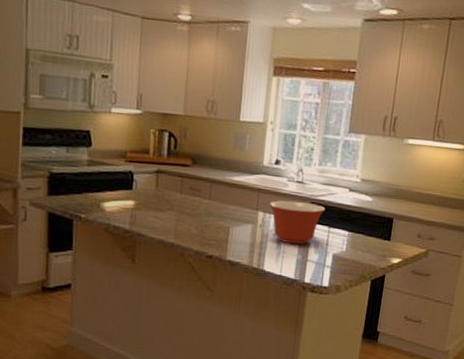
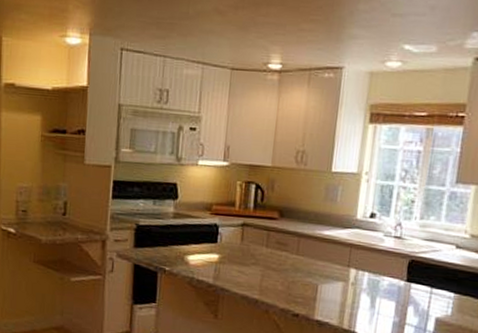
mixing bowl: present [269,200,326,245] -> none [362,257,428,306]

